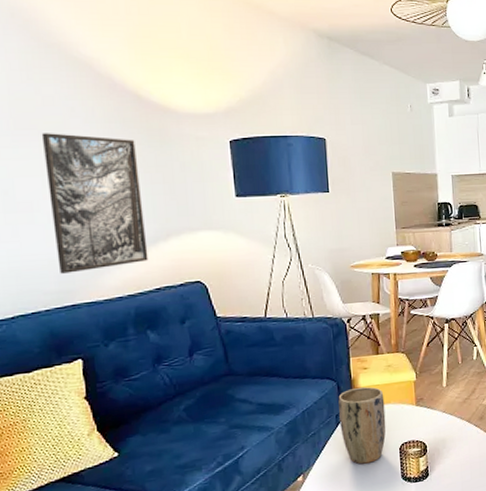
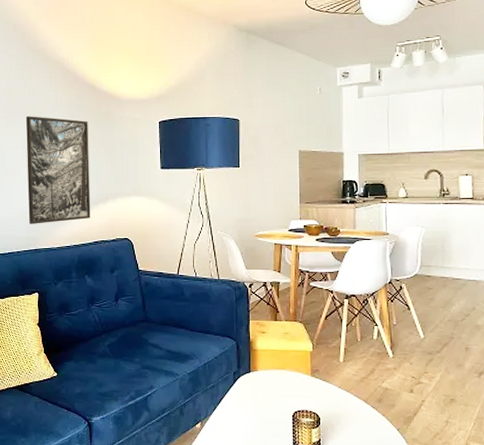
plant pot: present [338,386,386,464] -> none [237,349,281,424]

